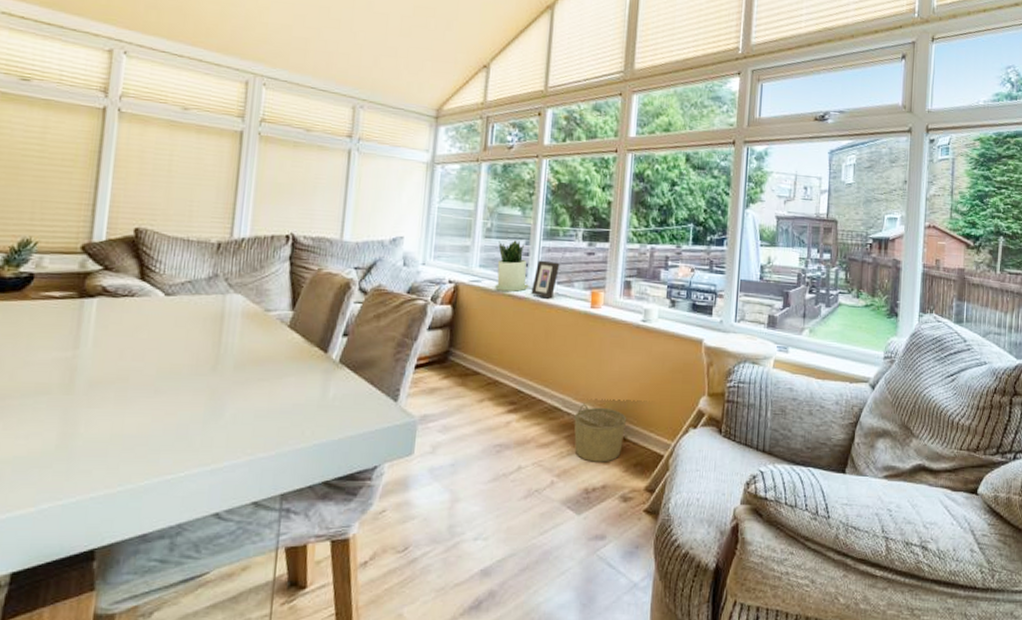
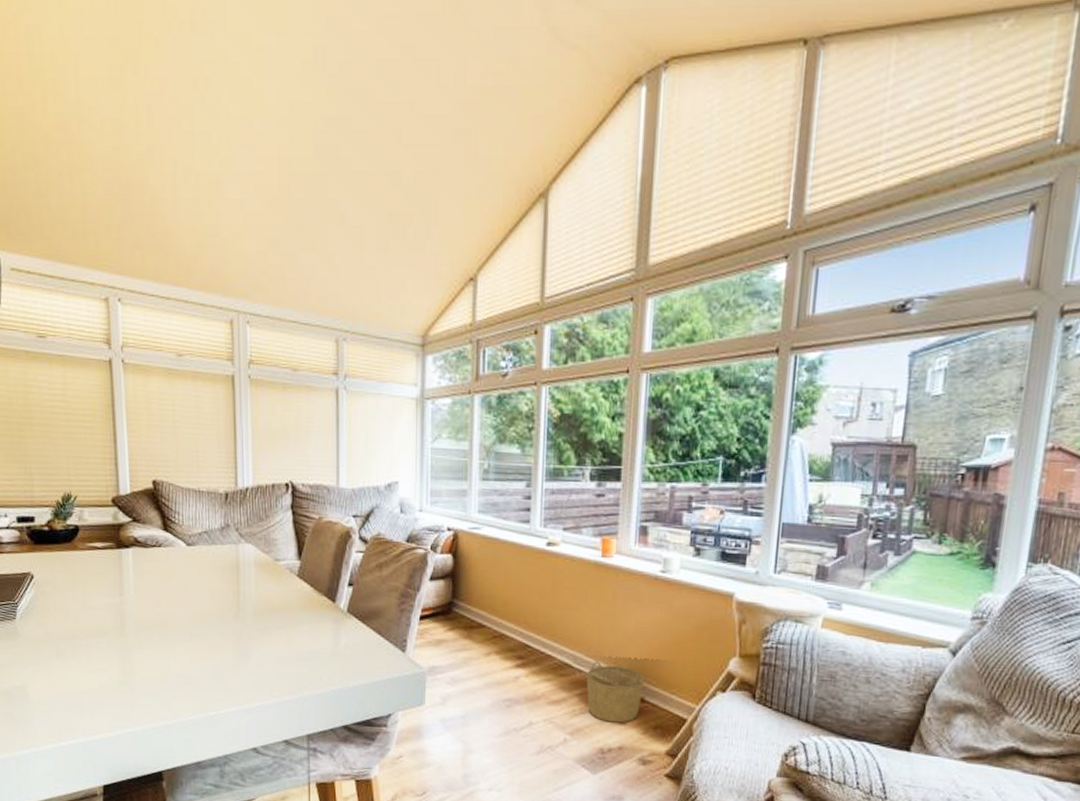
planter: present [494,240,529,292] -> none [494,482,532,540]
picture frame: present [531,260,560,299] -> none [535,503,565,547]

